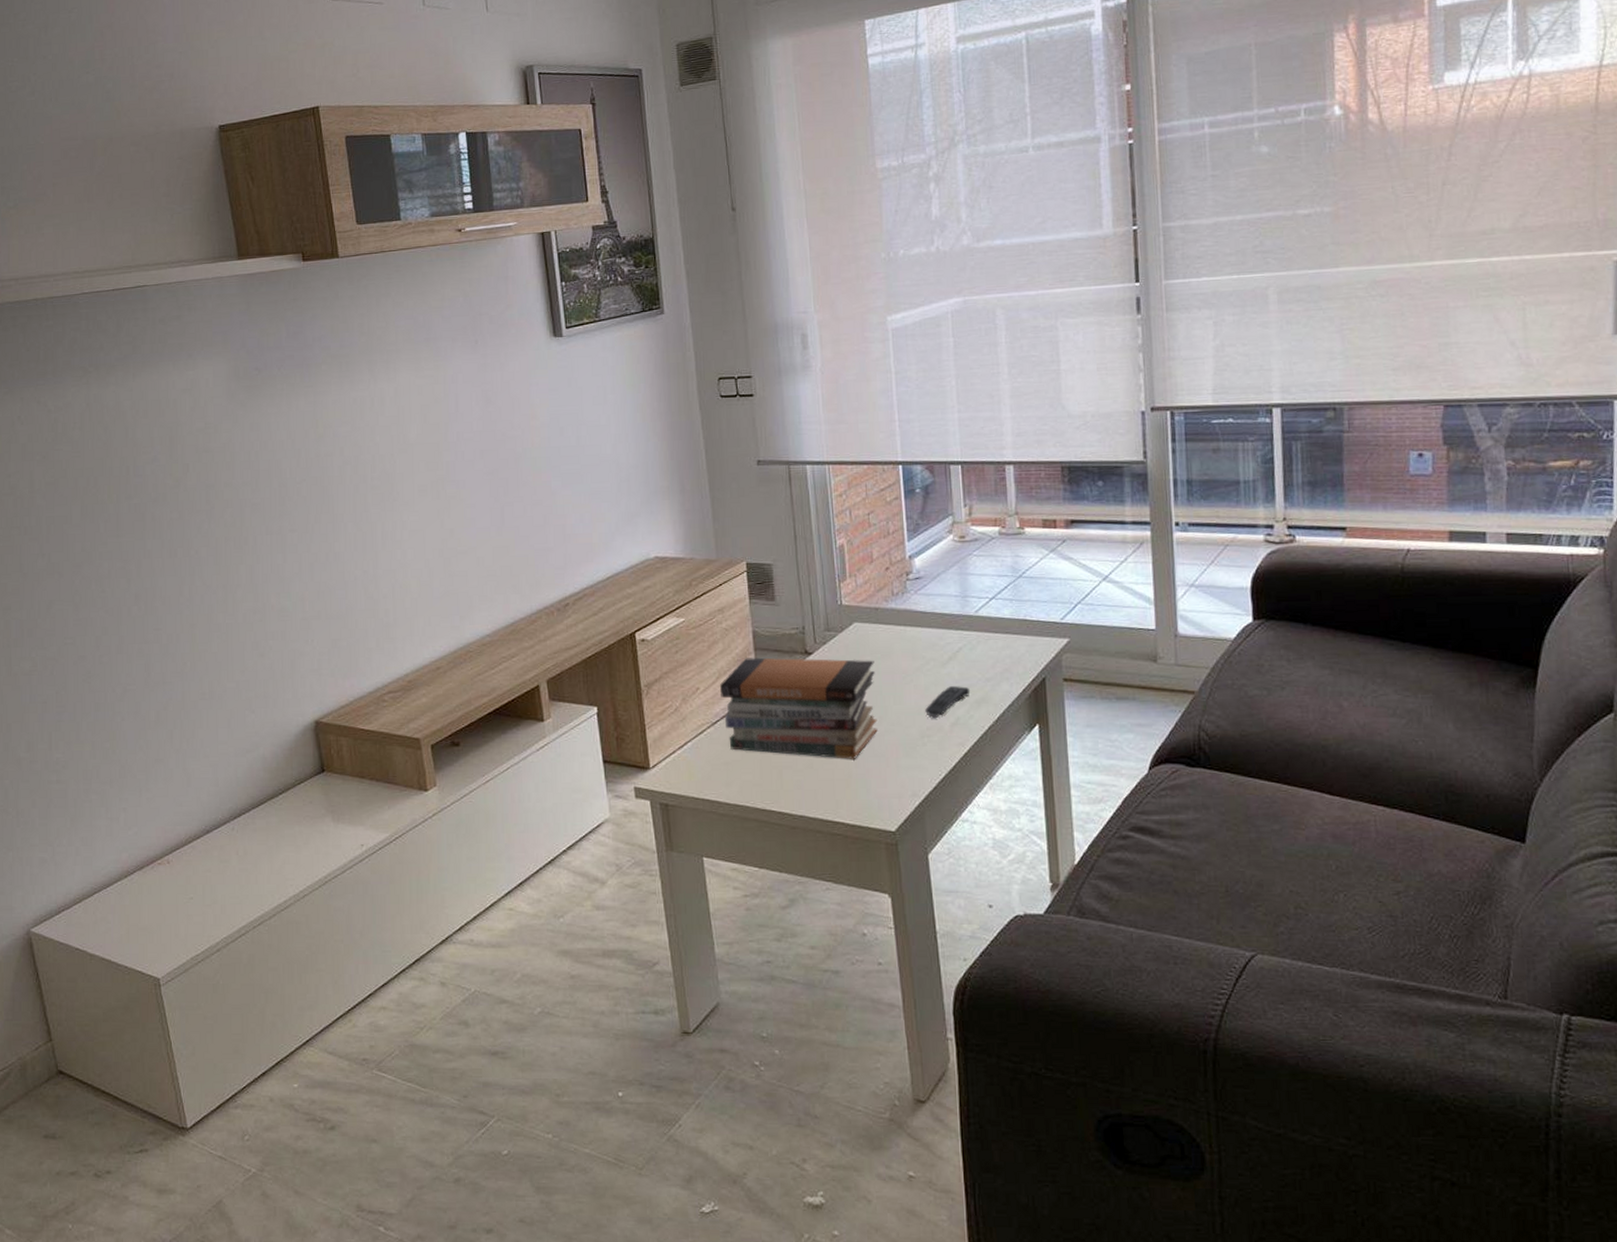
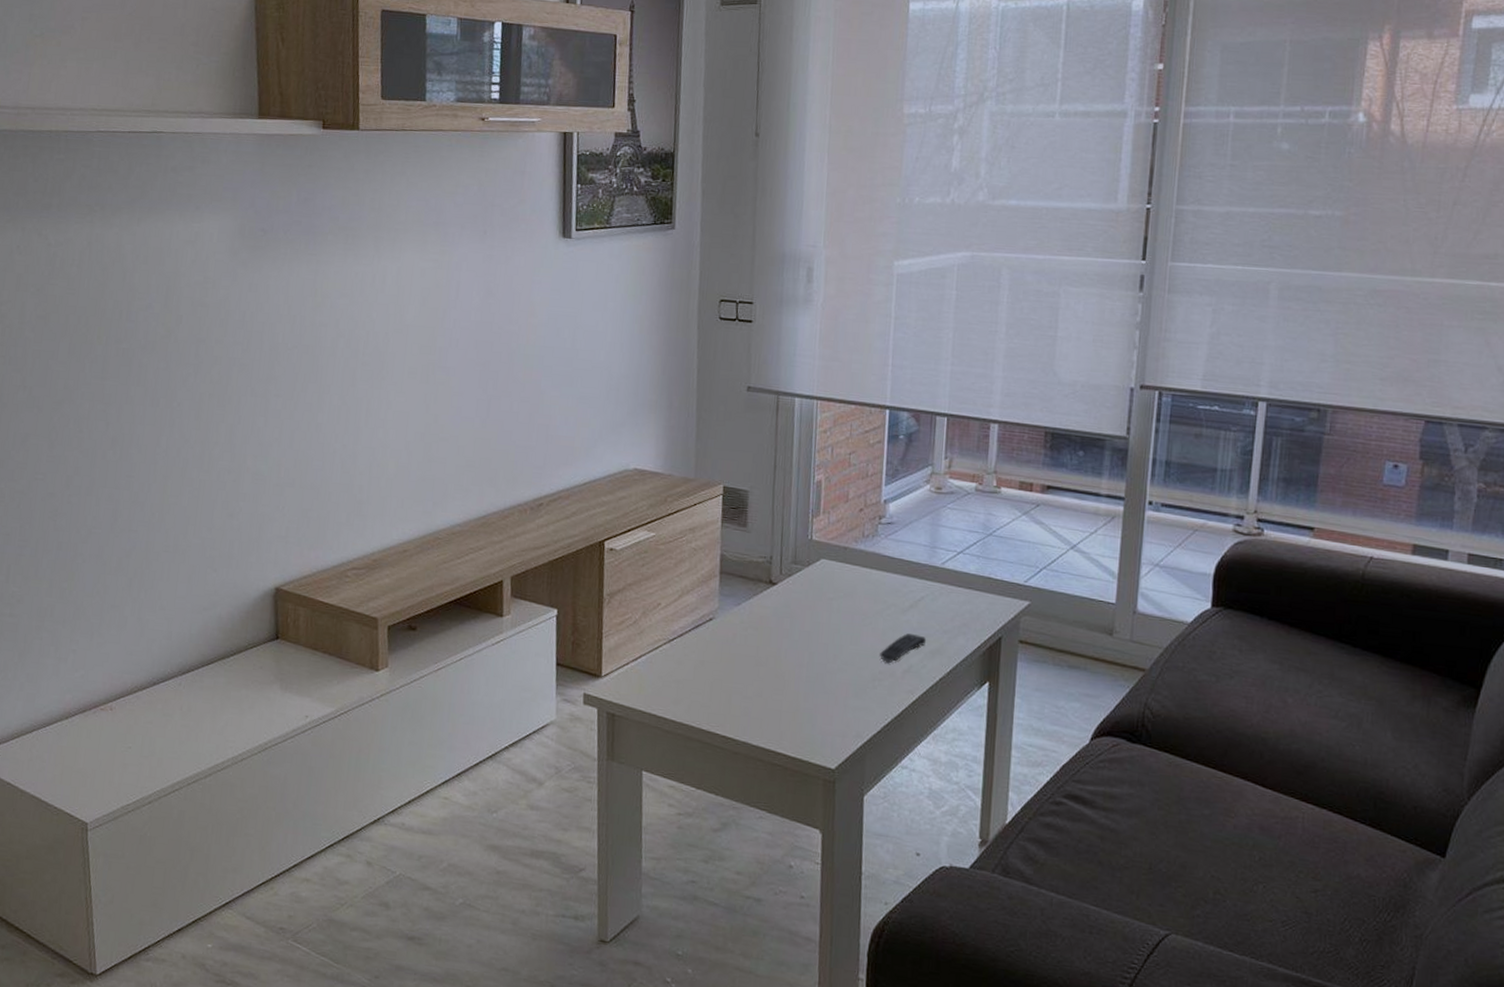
book stack: present [720,657,878,759] -> none [681,580,836,693]

